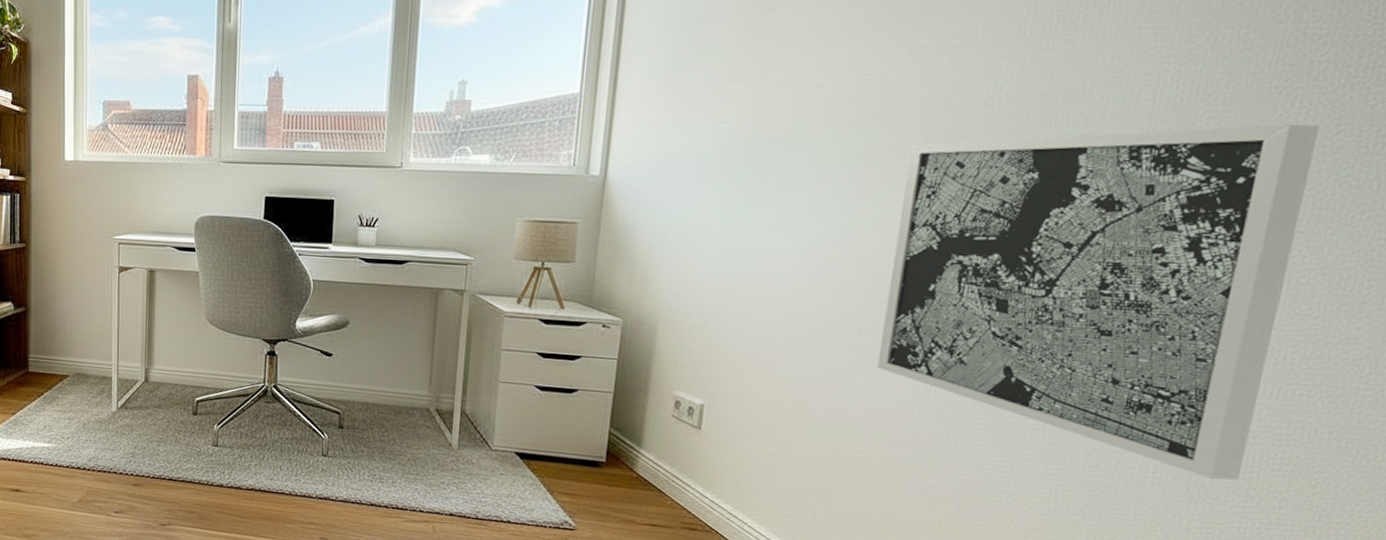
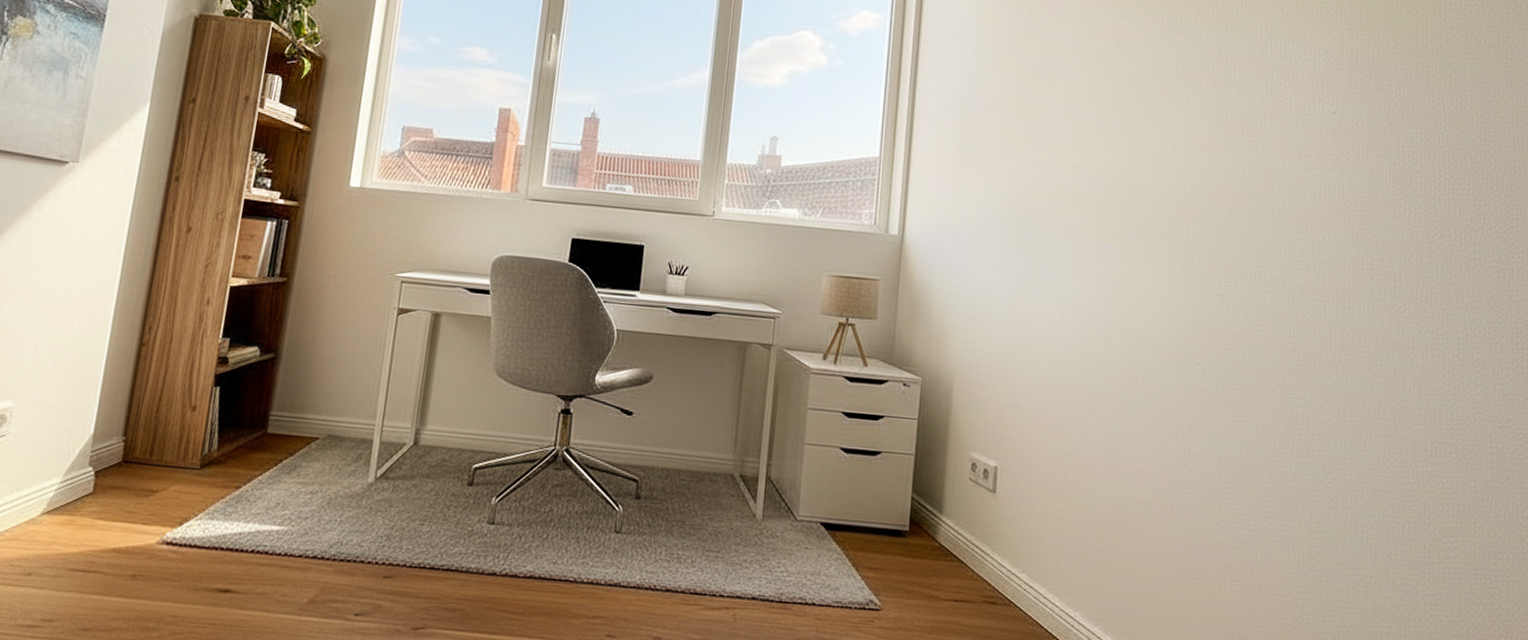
wall art: present [876,124,1321,481] -> none [1141,222,1425,533]

